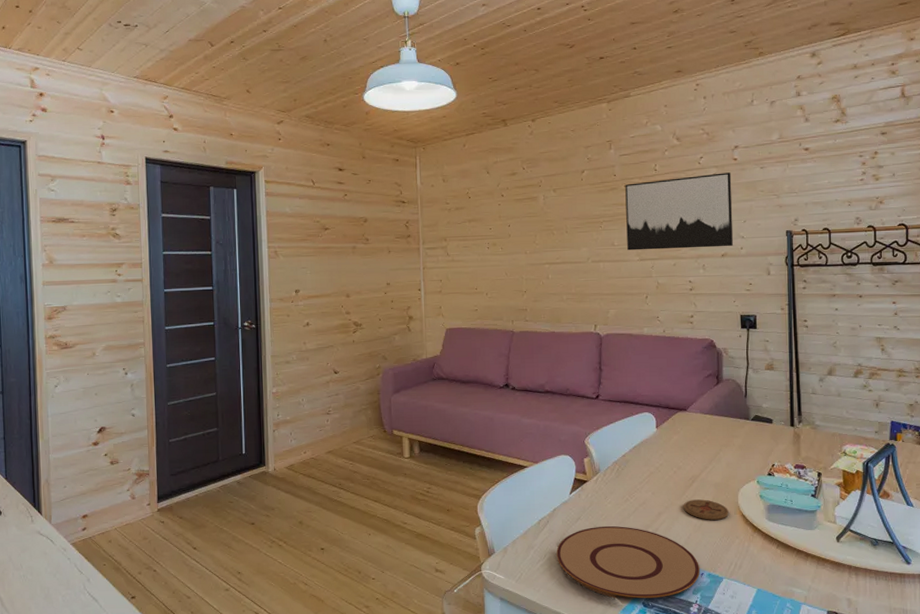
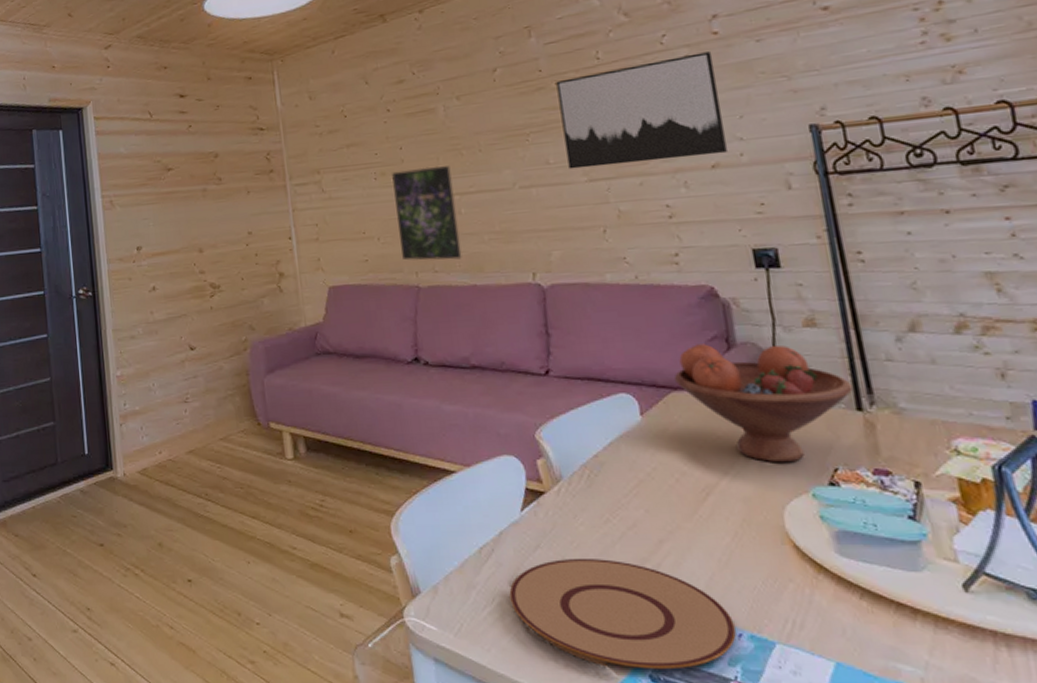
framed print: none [501,241,546,313] -> present [392,166,462,261]
fruit bowl: none [680,379,790,461] -> present [673,344,853,463]
coaster: present [683,499,729,520] -> none [696,521,772,553]

